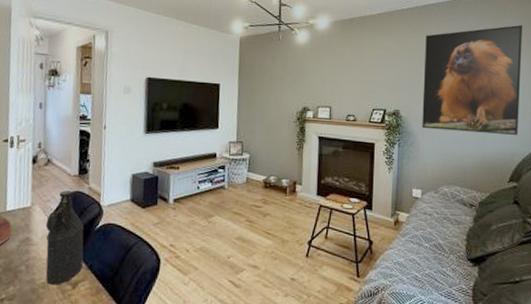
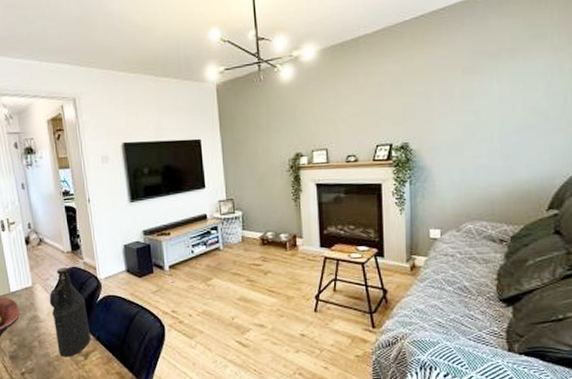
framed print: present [422,24,523,135] -> none [435,16,563,160]

